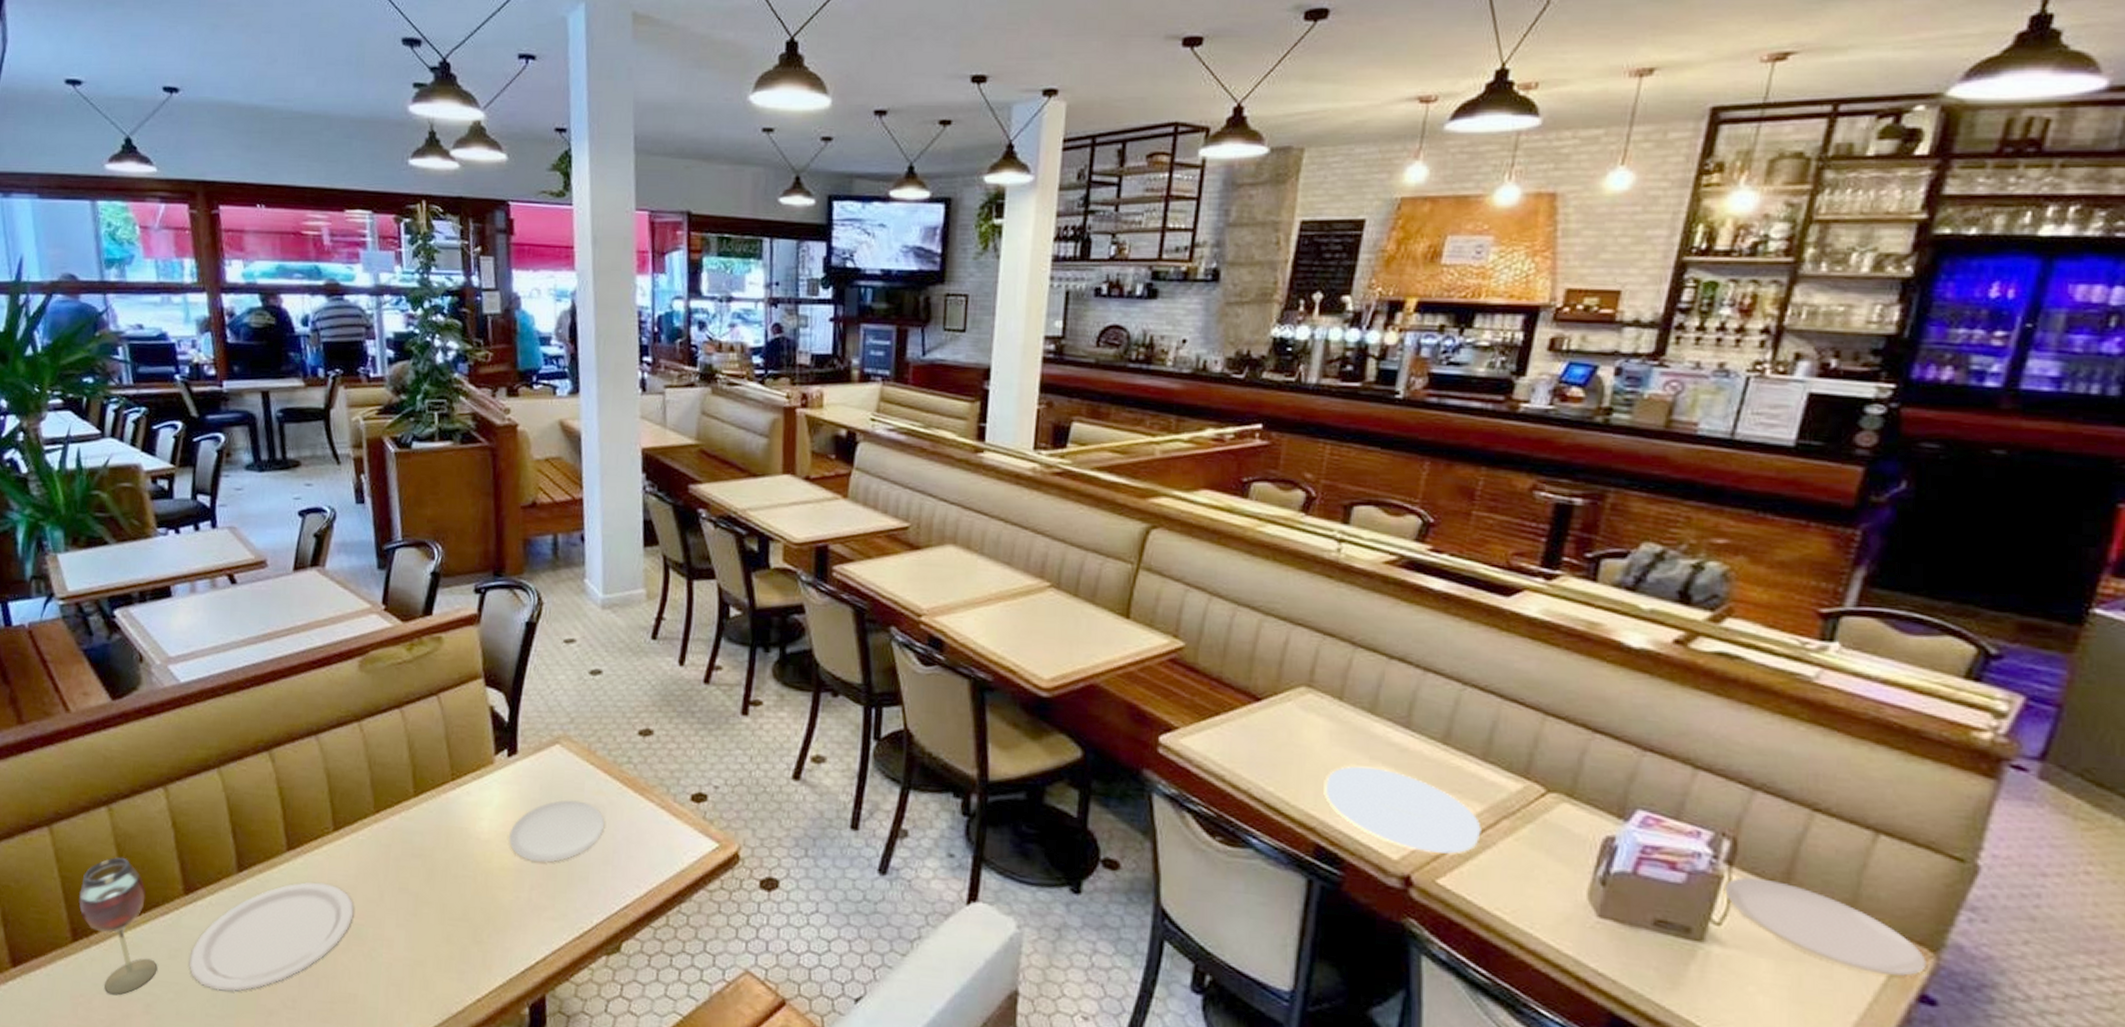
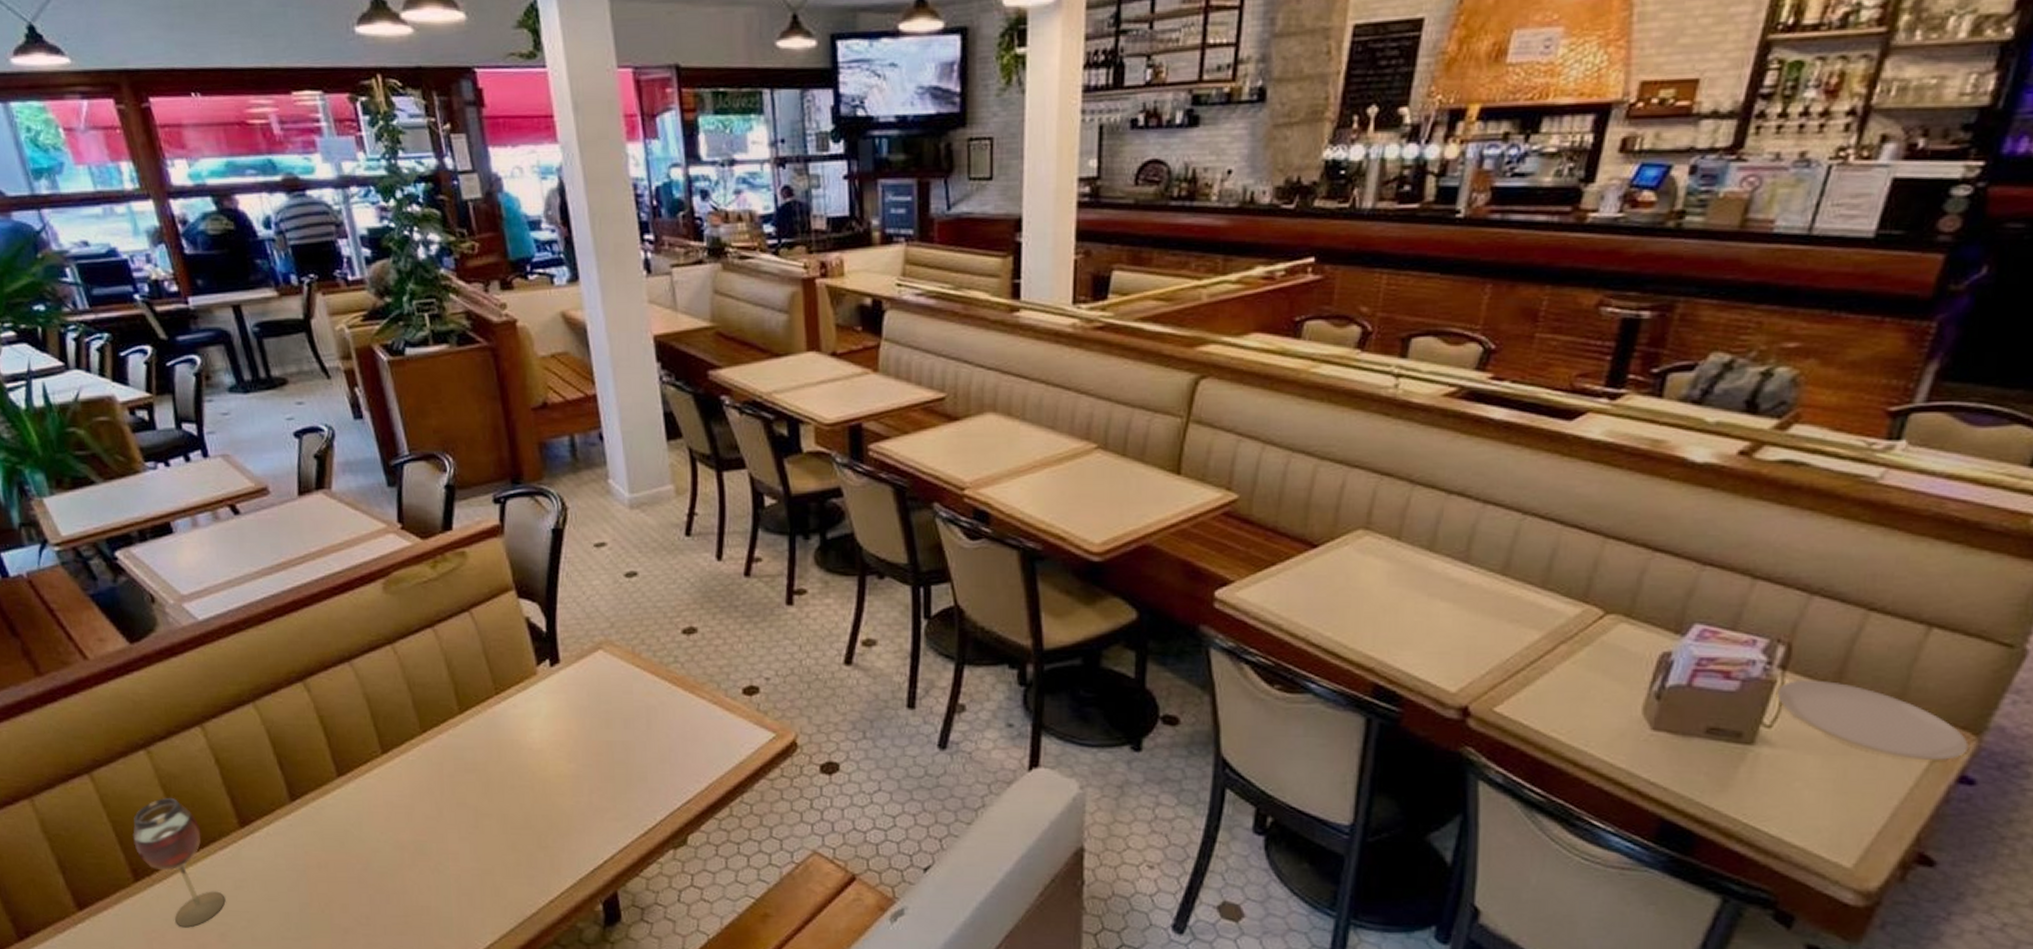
plate: present [189,882,354,991] -> none [256,805,415,915]
plate: present [509,800,604,863] -> none [562,704,657,766]
plate: present [1325,766,1481,854] -> none [1383,604,1539,682]

